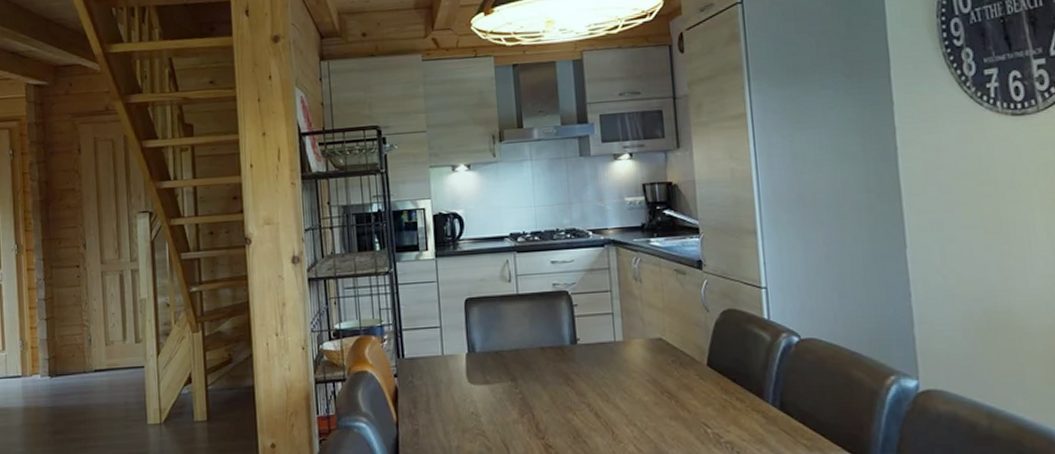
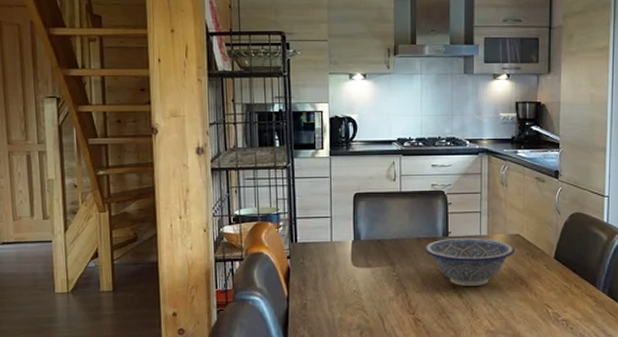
decorative bowl: none [549,344,658,404] -> present [424,237,515,287]

